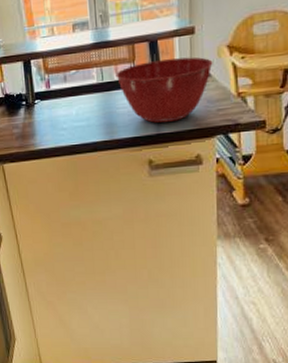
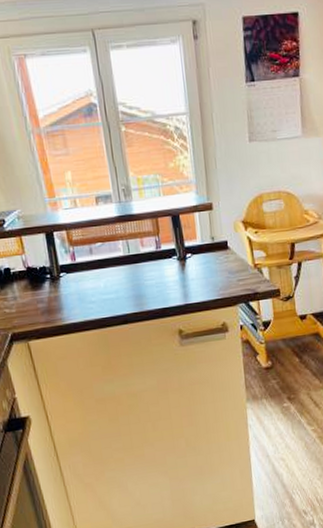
mixing bowl: present [115,57,213,123] -> none [141,231,231,294]

